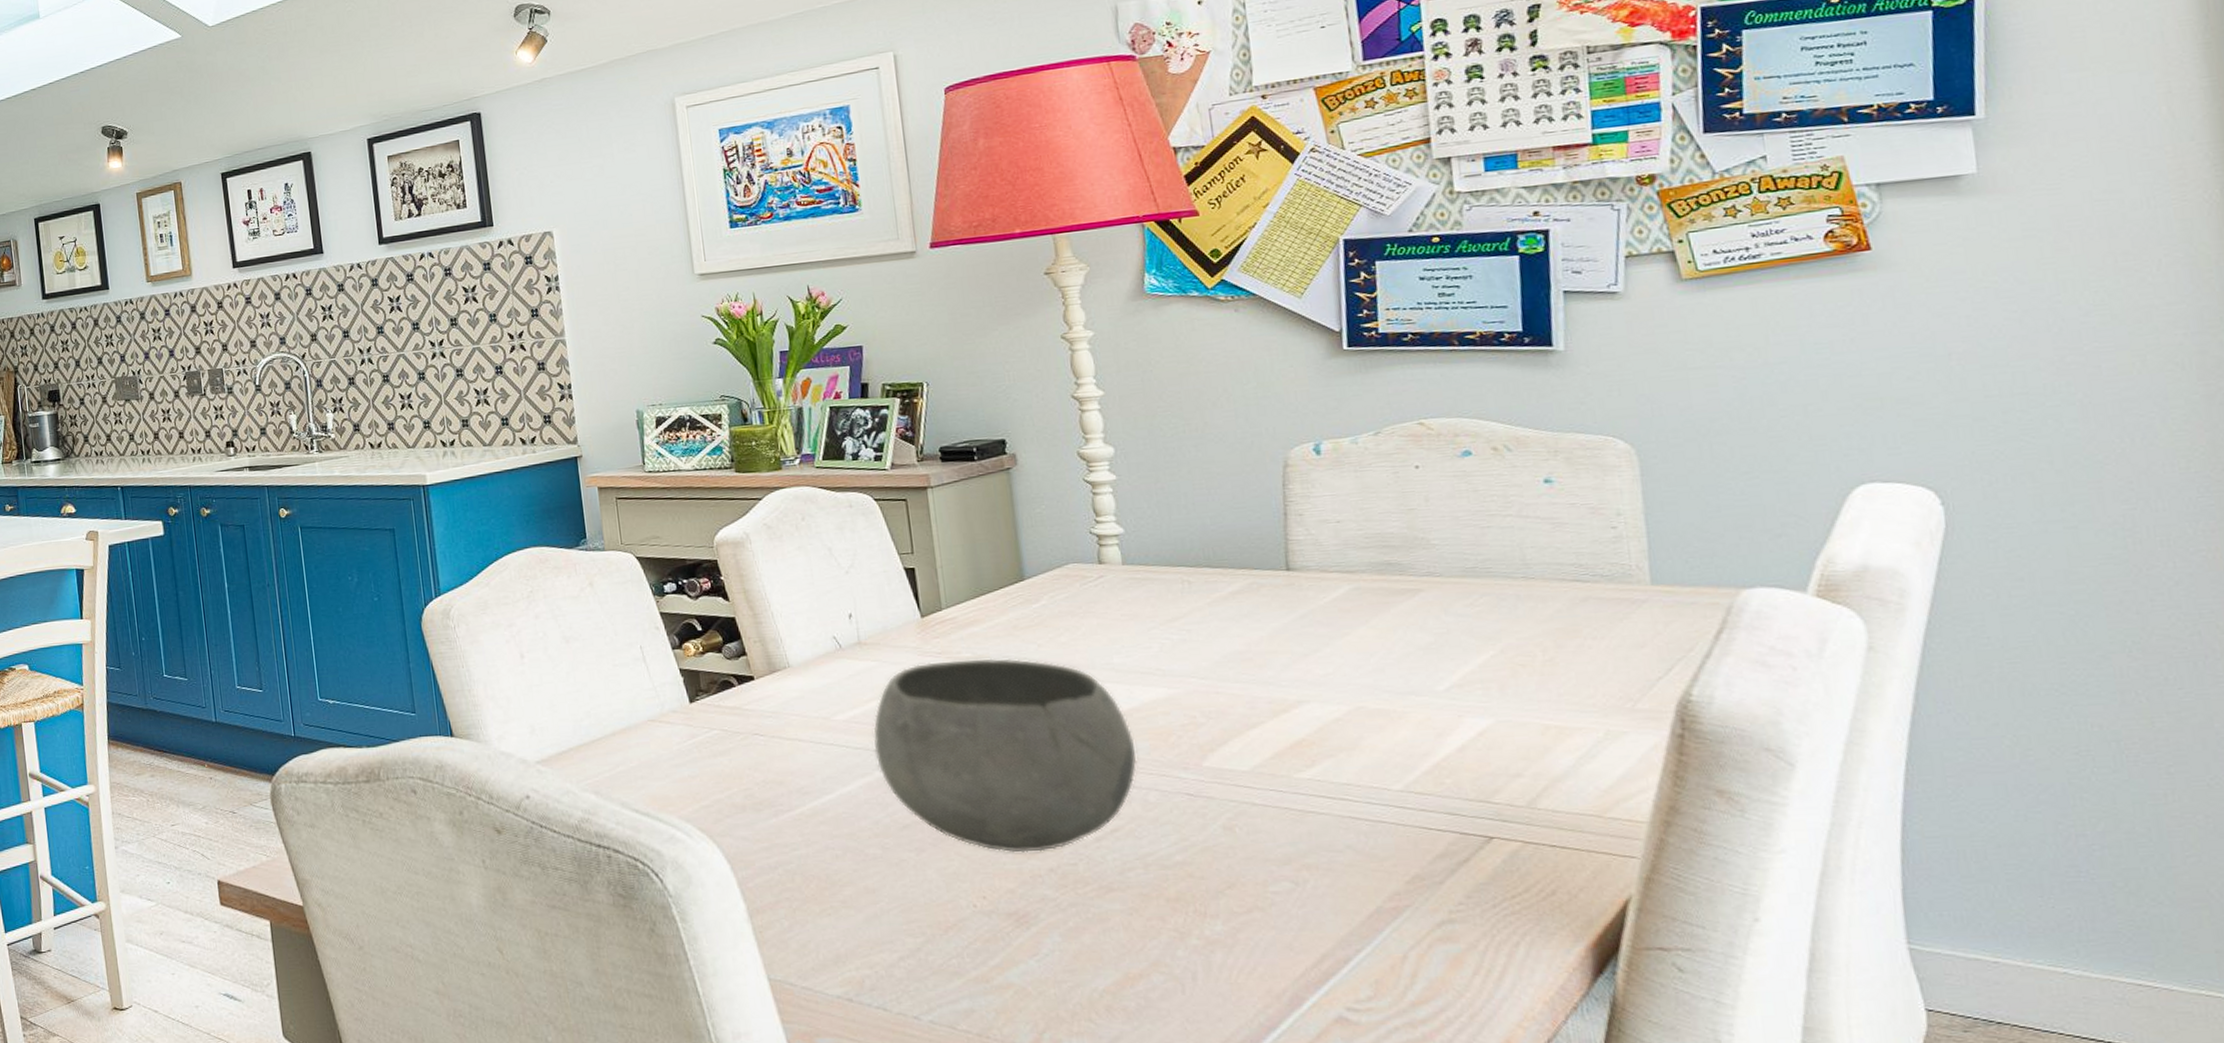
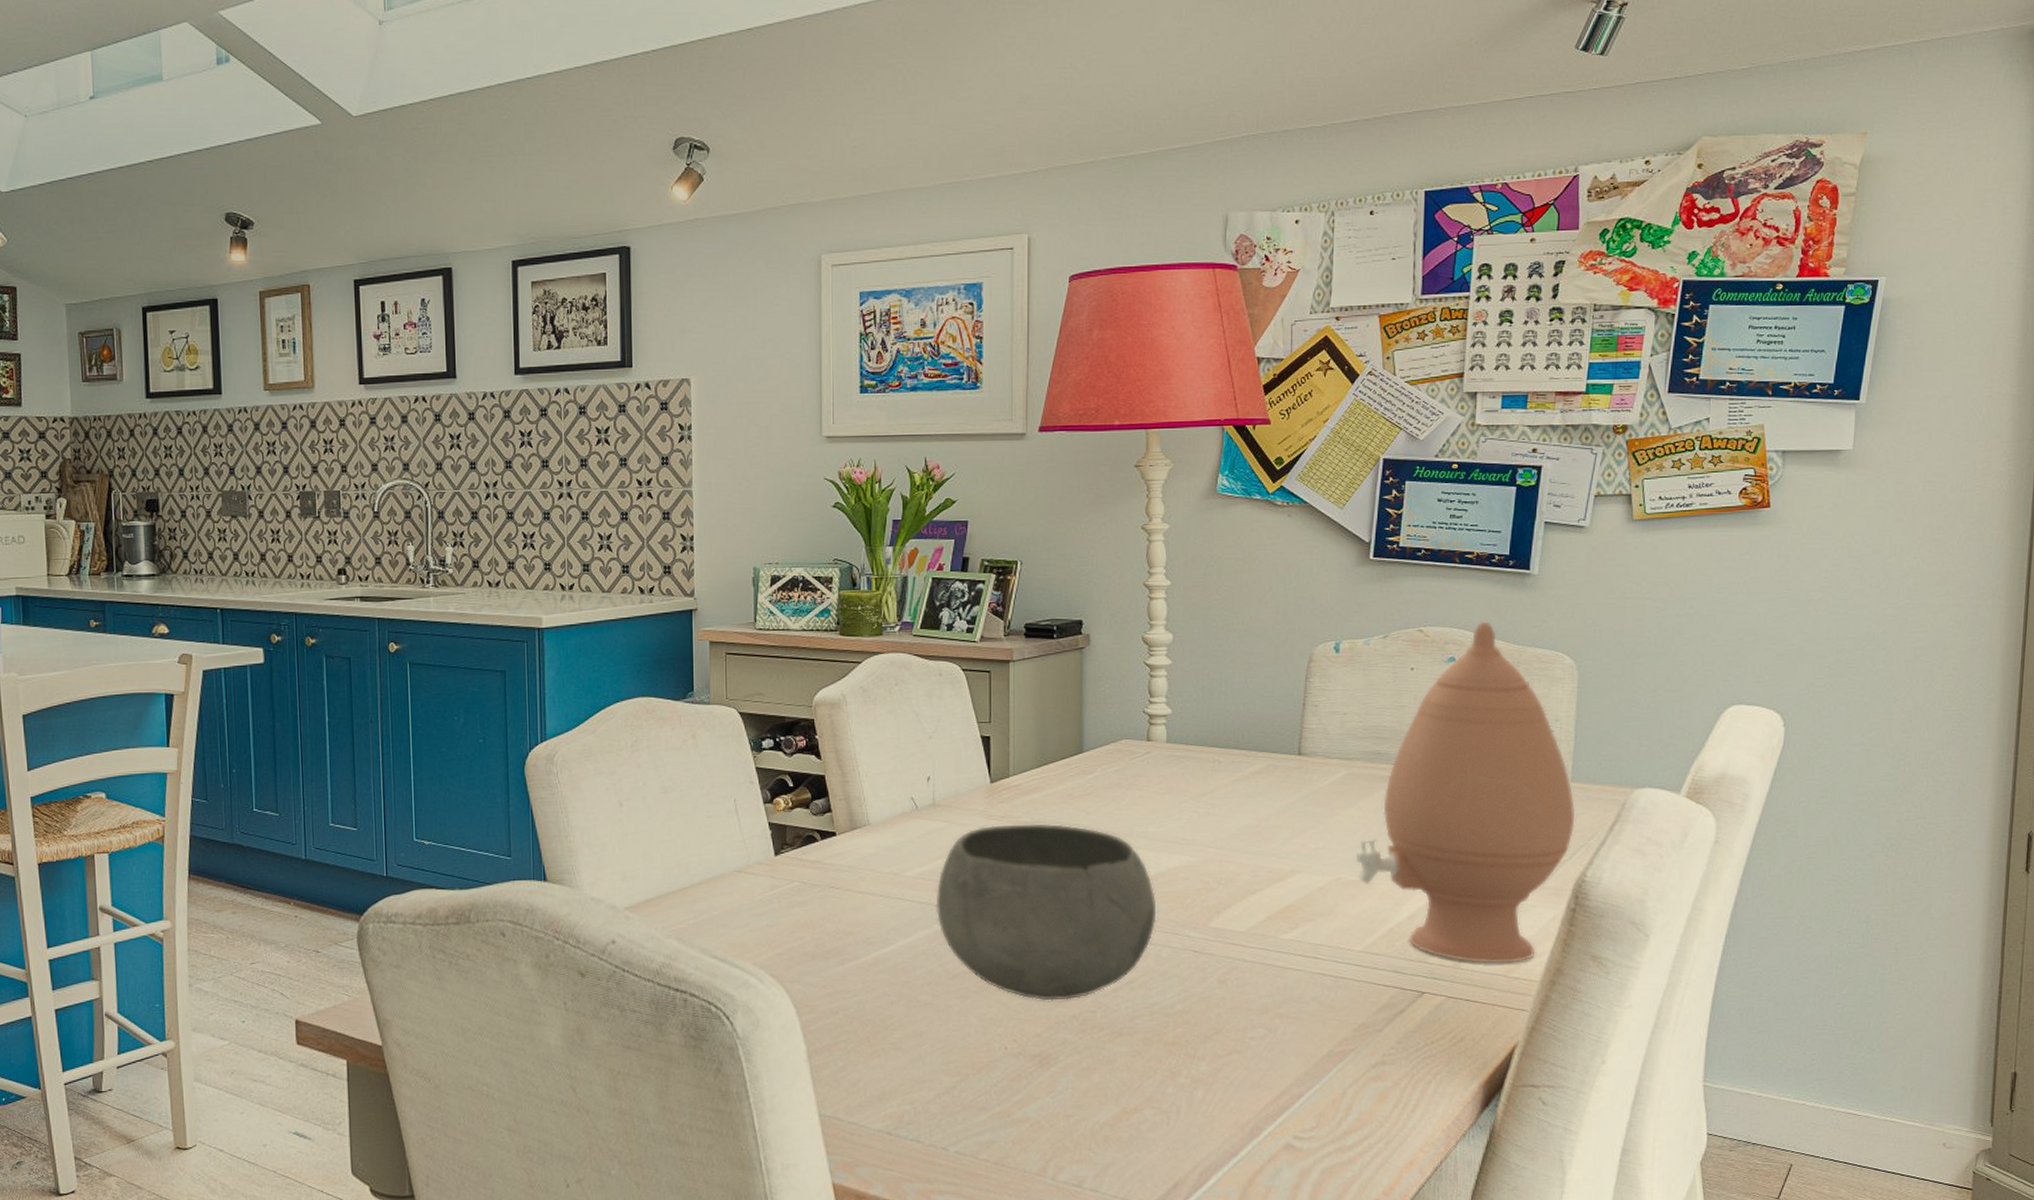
vase: none [1376,407,1666,803] -> present [1355,621,1576,964]

